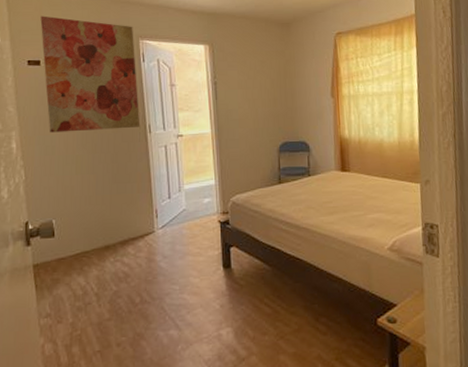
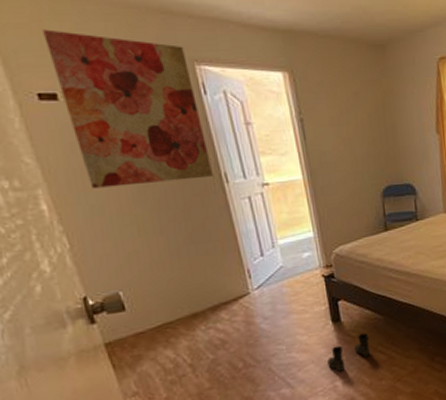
boots: none [215,283,257,319] -> present [327,333,371,372]

